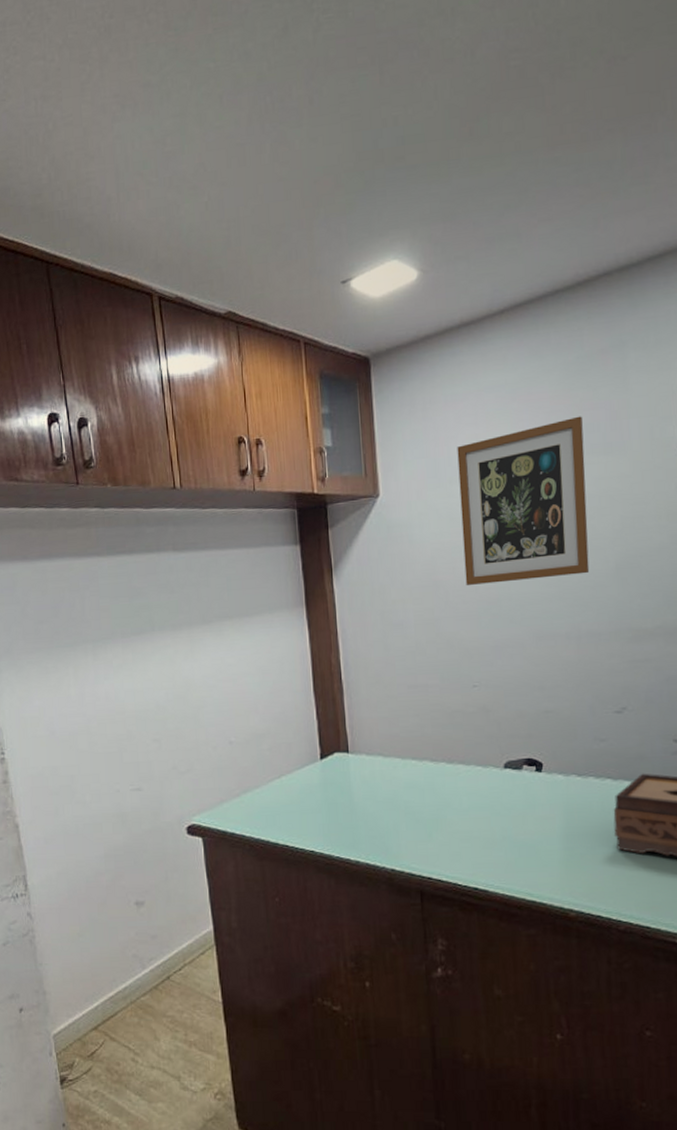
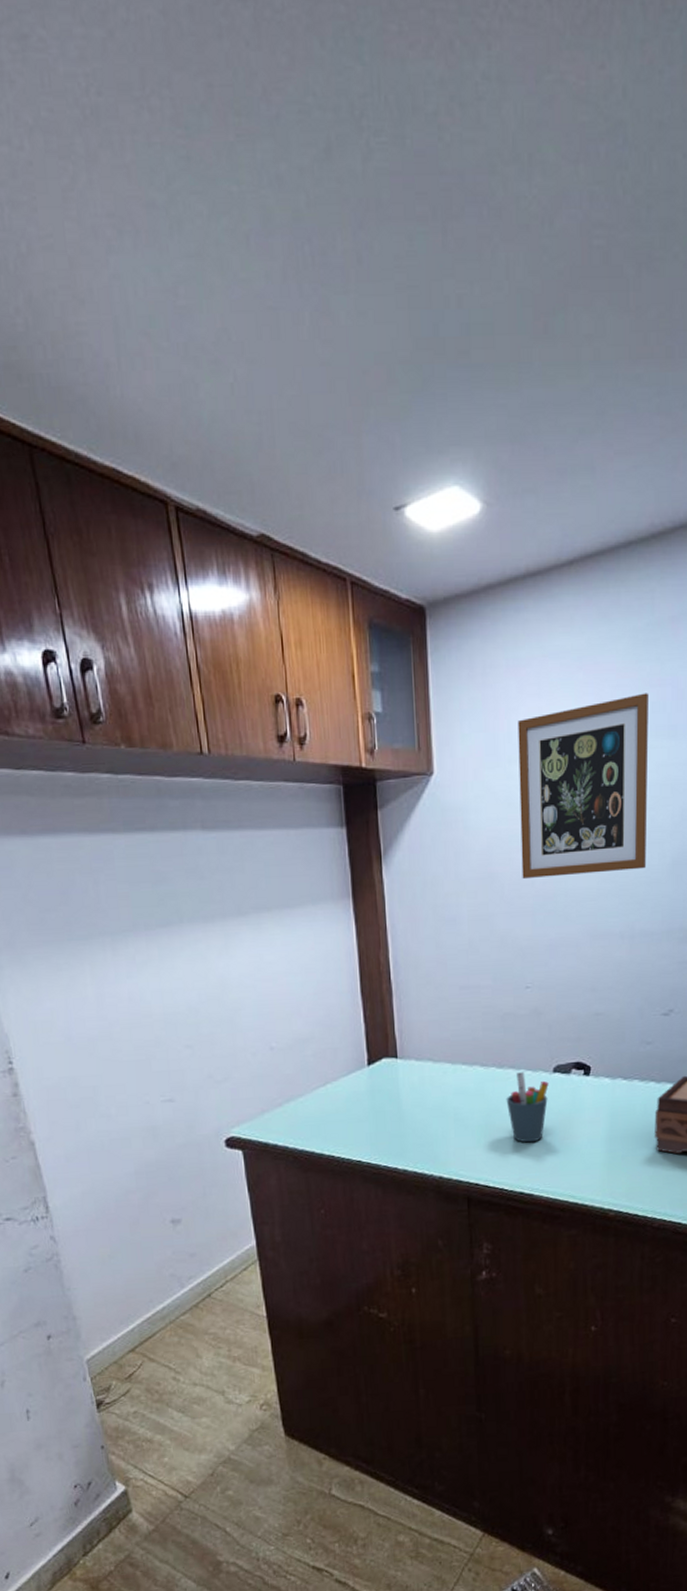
pen holder: none [456,768,500,838] -> present [506,1072,549,1143]

